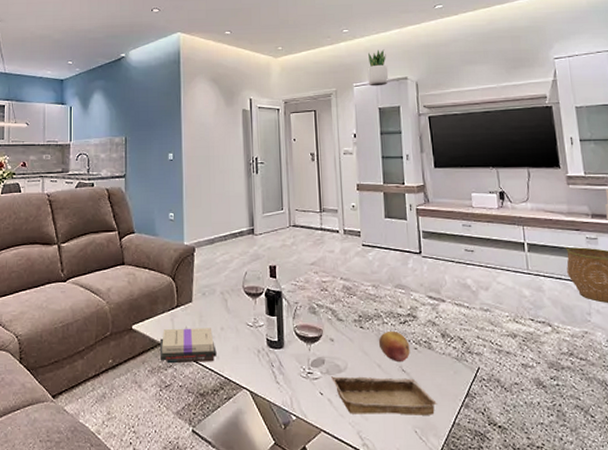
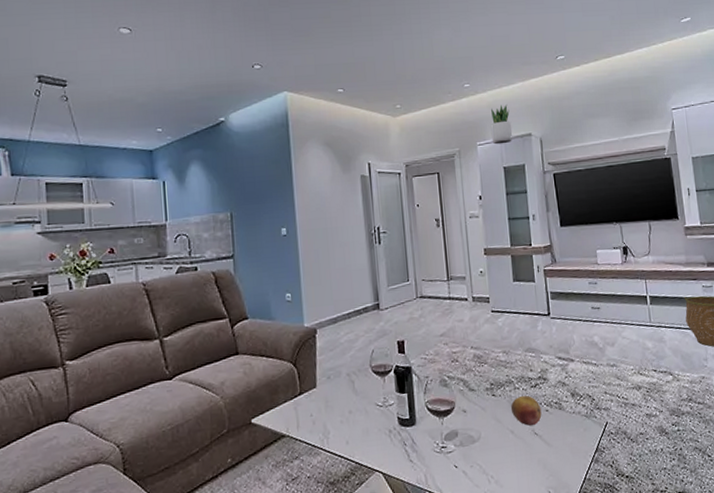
books: present [159,328,217,364] -> none [283,412,346,456]
tray: present [331,376,438,415] -> none [465,440,570,483]

